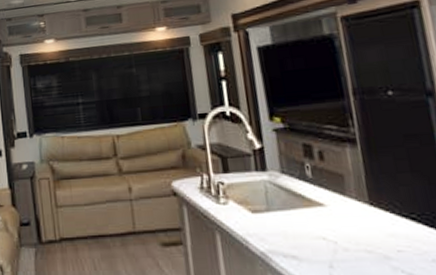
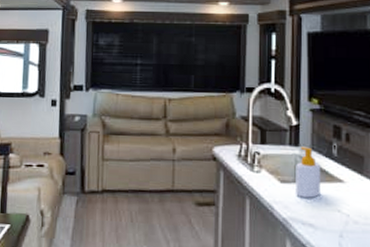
soap bottle: none [266,170,299,227] -> present [296,147,321,198]

